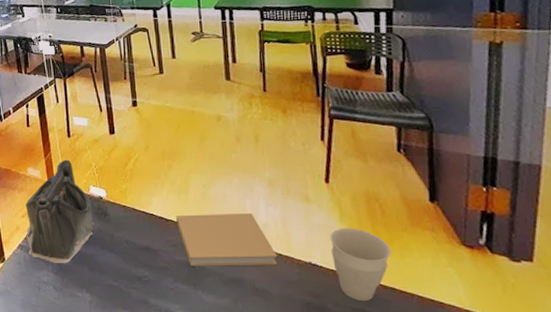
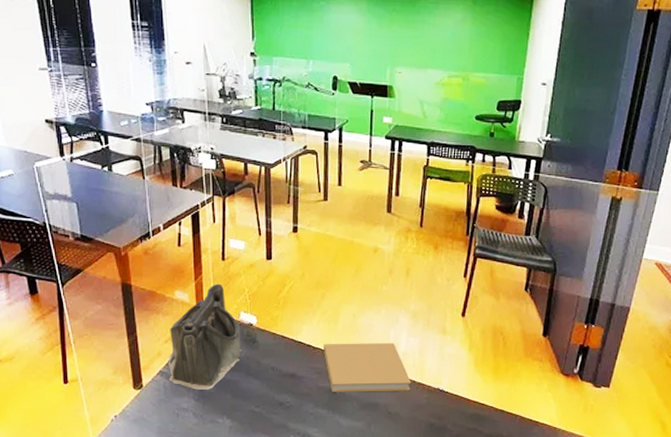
cup: present [329,228,392,302] -> none [457,357,506,423]

